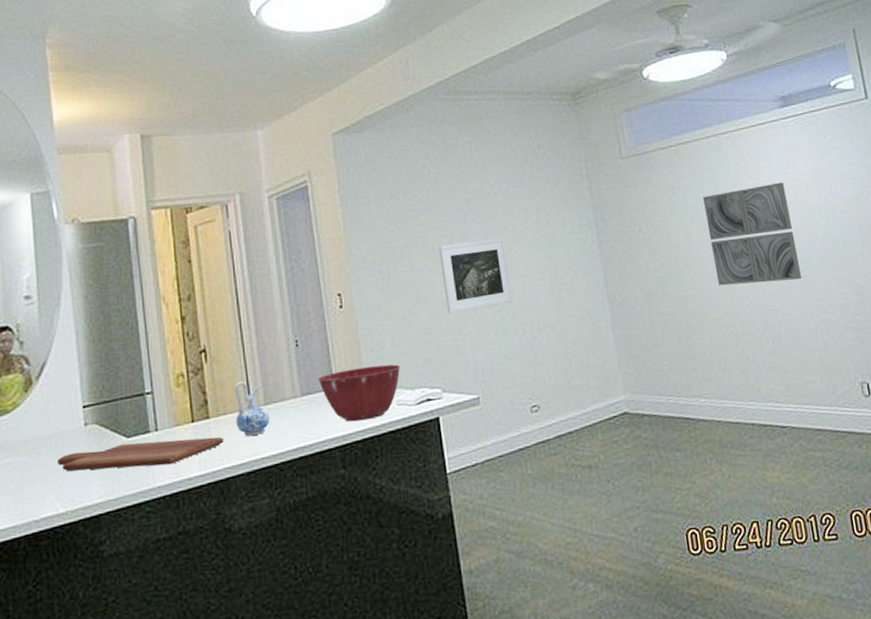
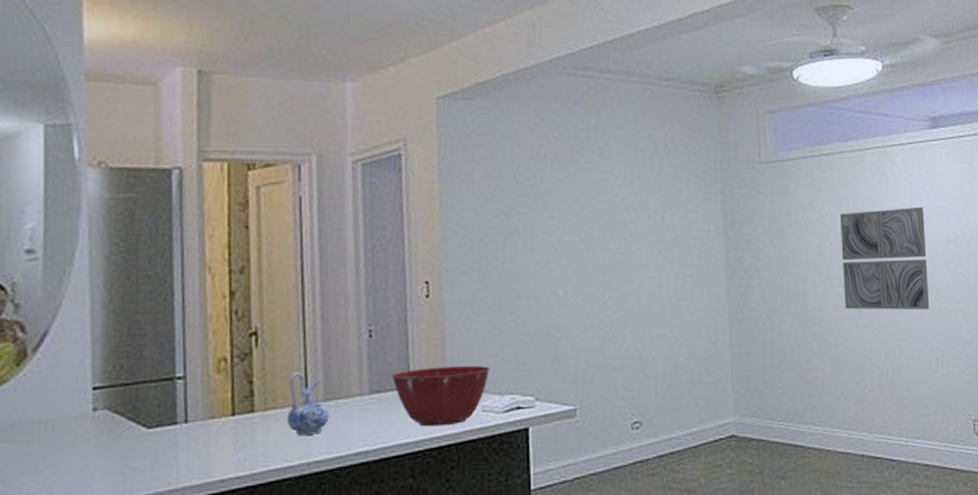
cutting board: present [58,436,224,471] -> none [53,434,270,464]
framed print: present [438,238,514,314] -> none [548,236,626,315]

